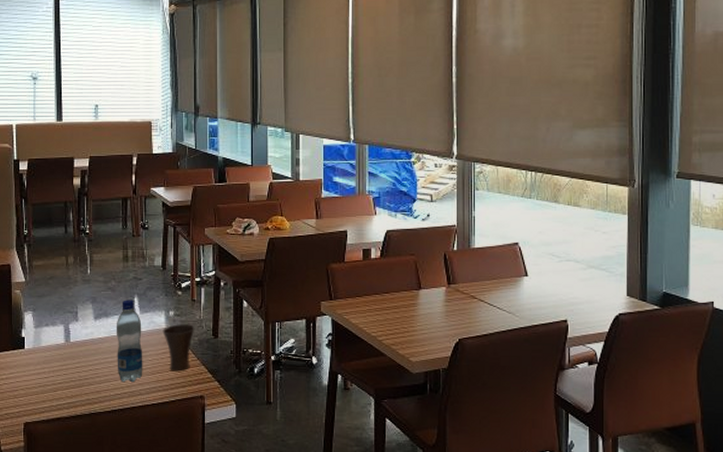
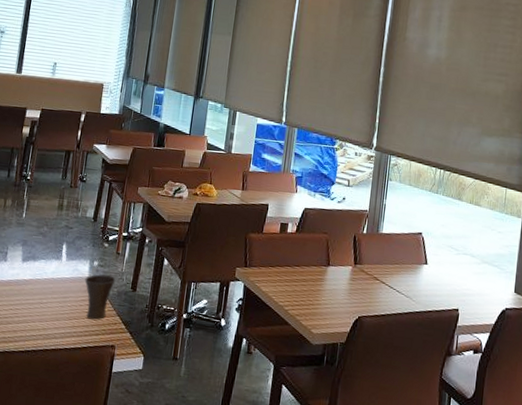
bottle: present [116,300,143,383] -> none [36,246,67,325]

